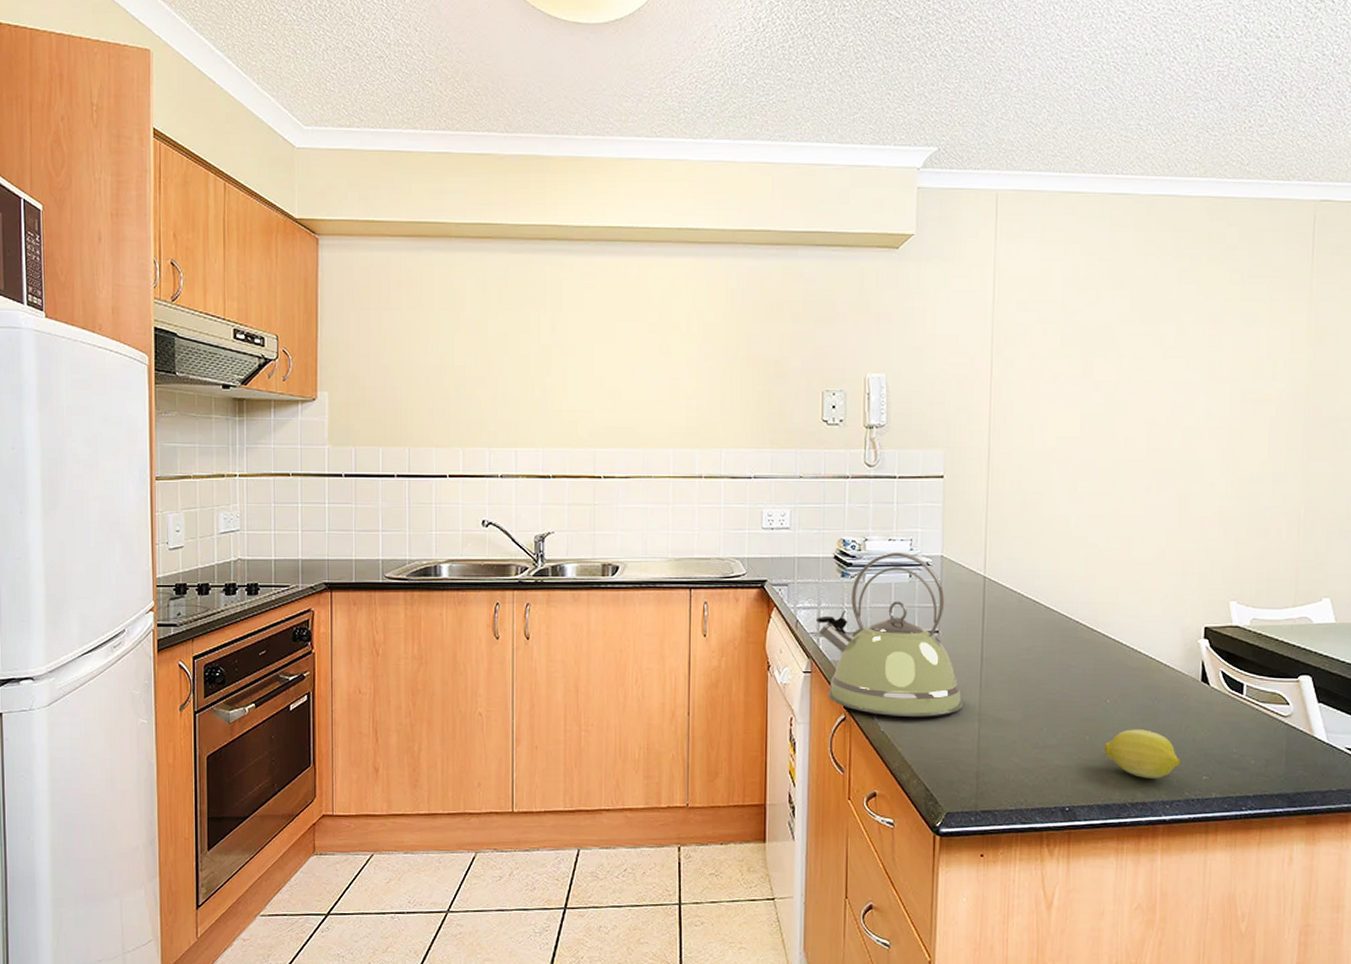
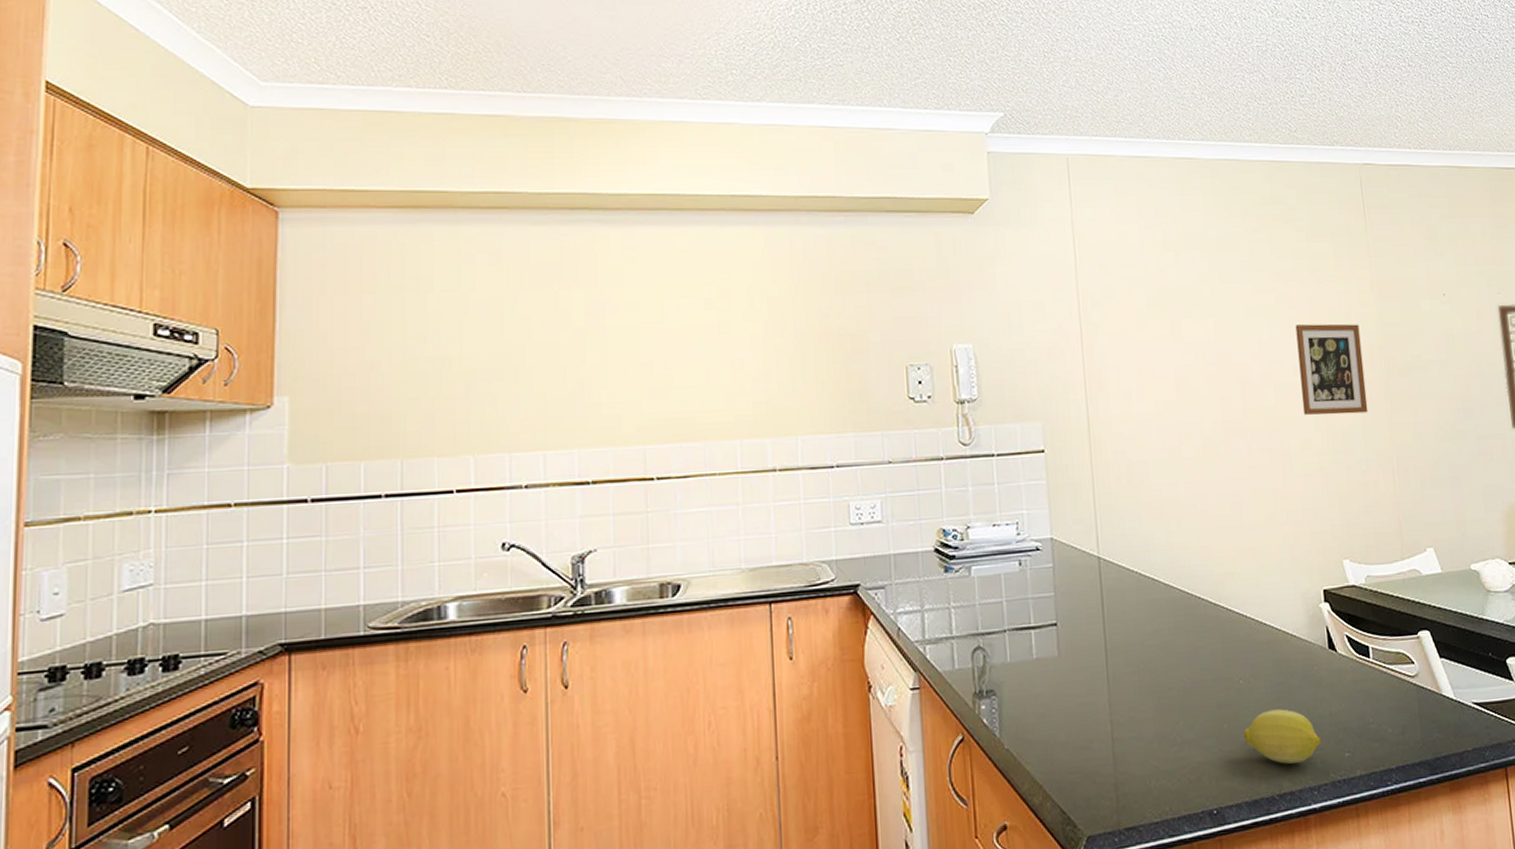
kettle: present [815,552,963,717] -> none [919,538,1092,730]
picture frame: none [1211,369,1286,461] -> present [1295,324,1368,415]

